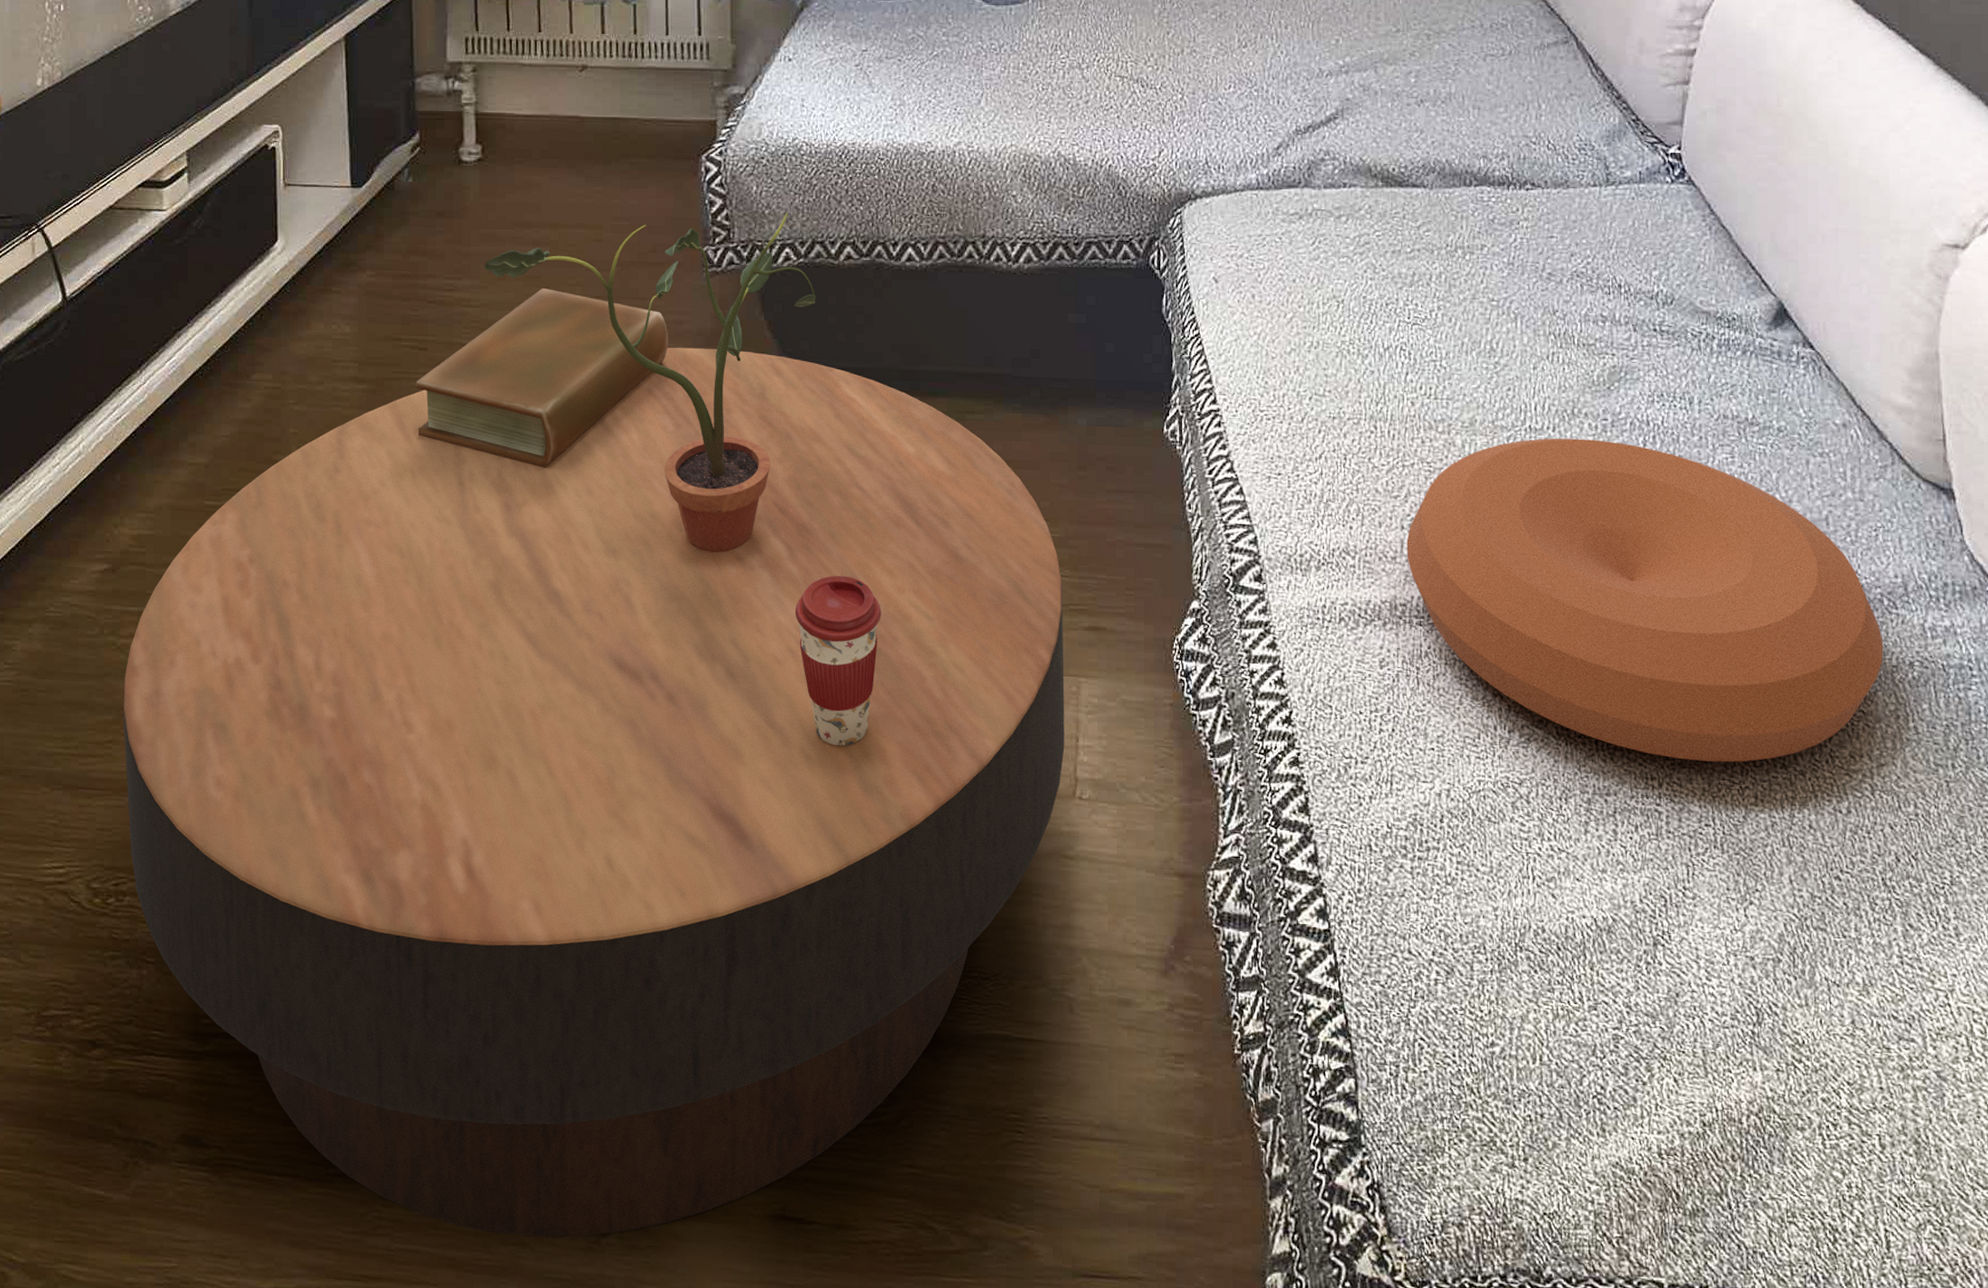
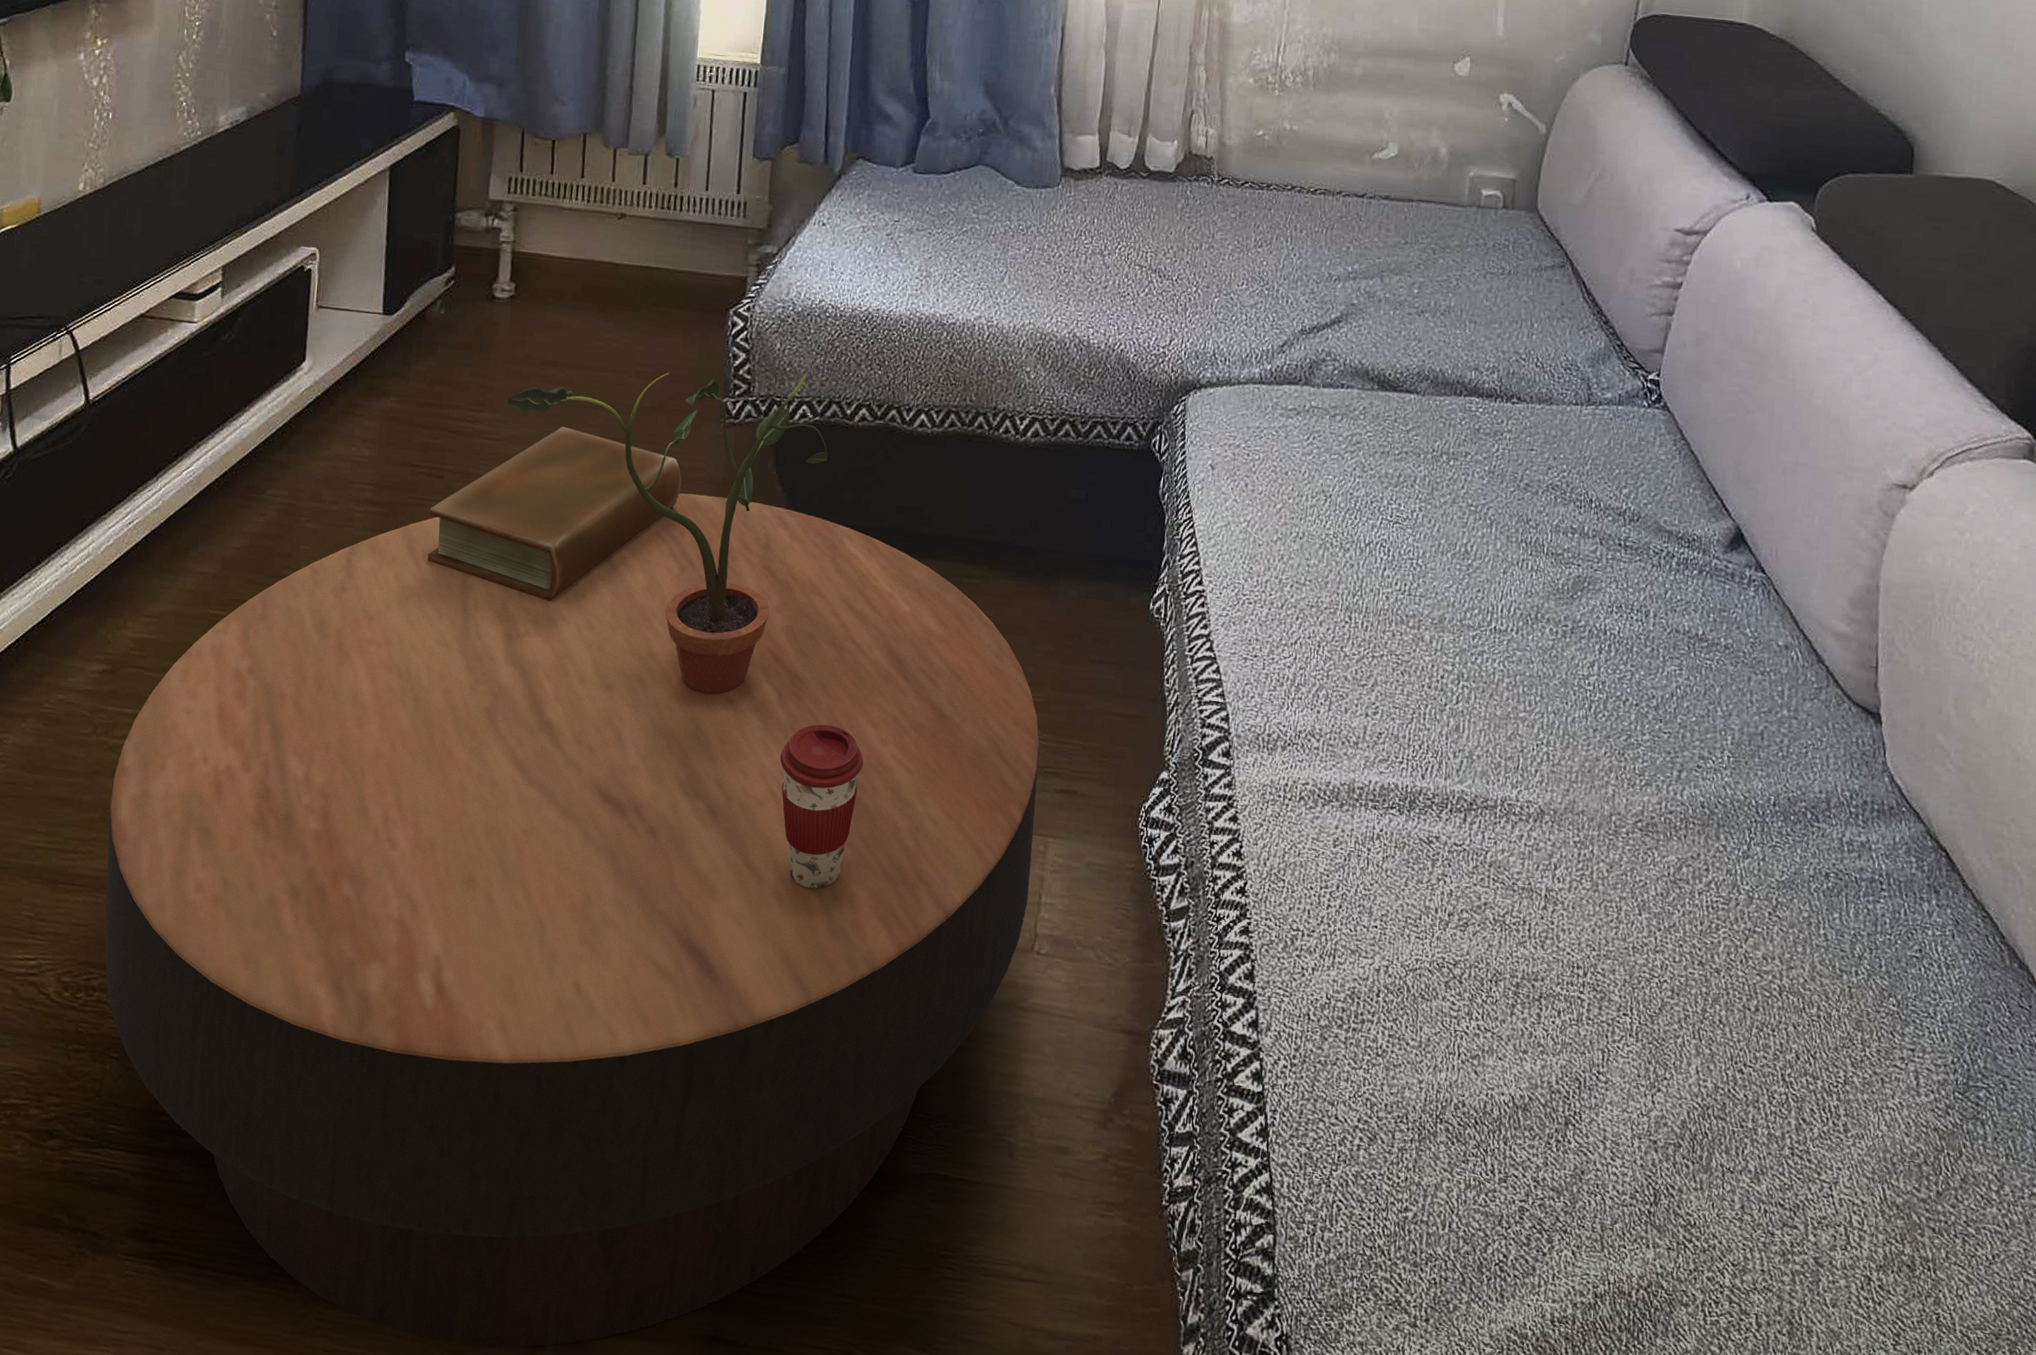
cushion: present [1406,438,1884,762] -> none [1368,639,1804,957]

